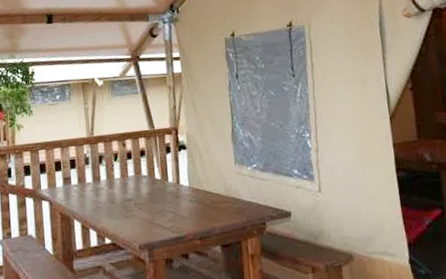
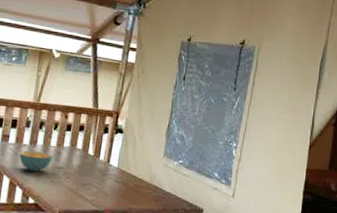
cereal bowl: none [85,187,120,210] -> present [19,150,53,172]

